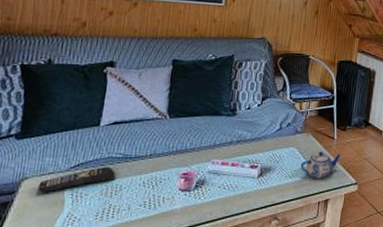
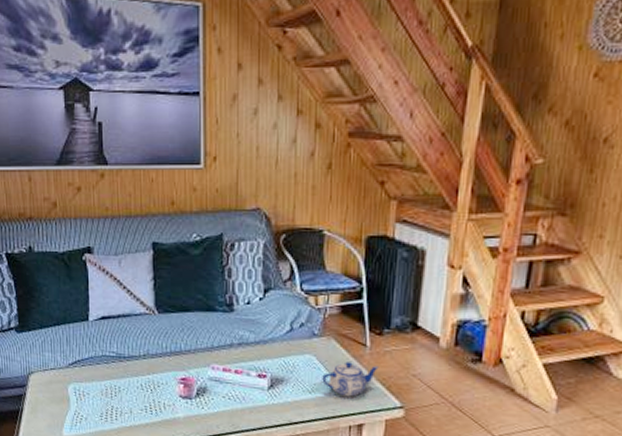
remote control: present [38,166,116,193] -> none [44,365,113,389]

